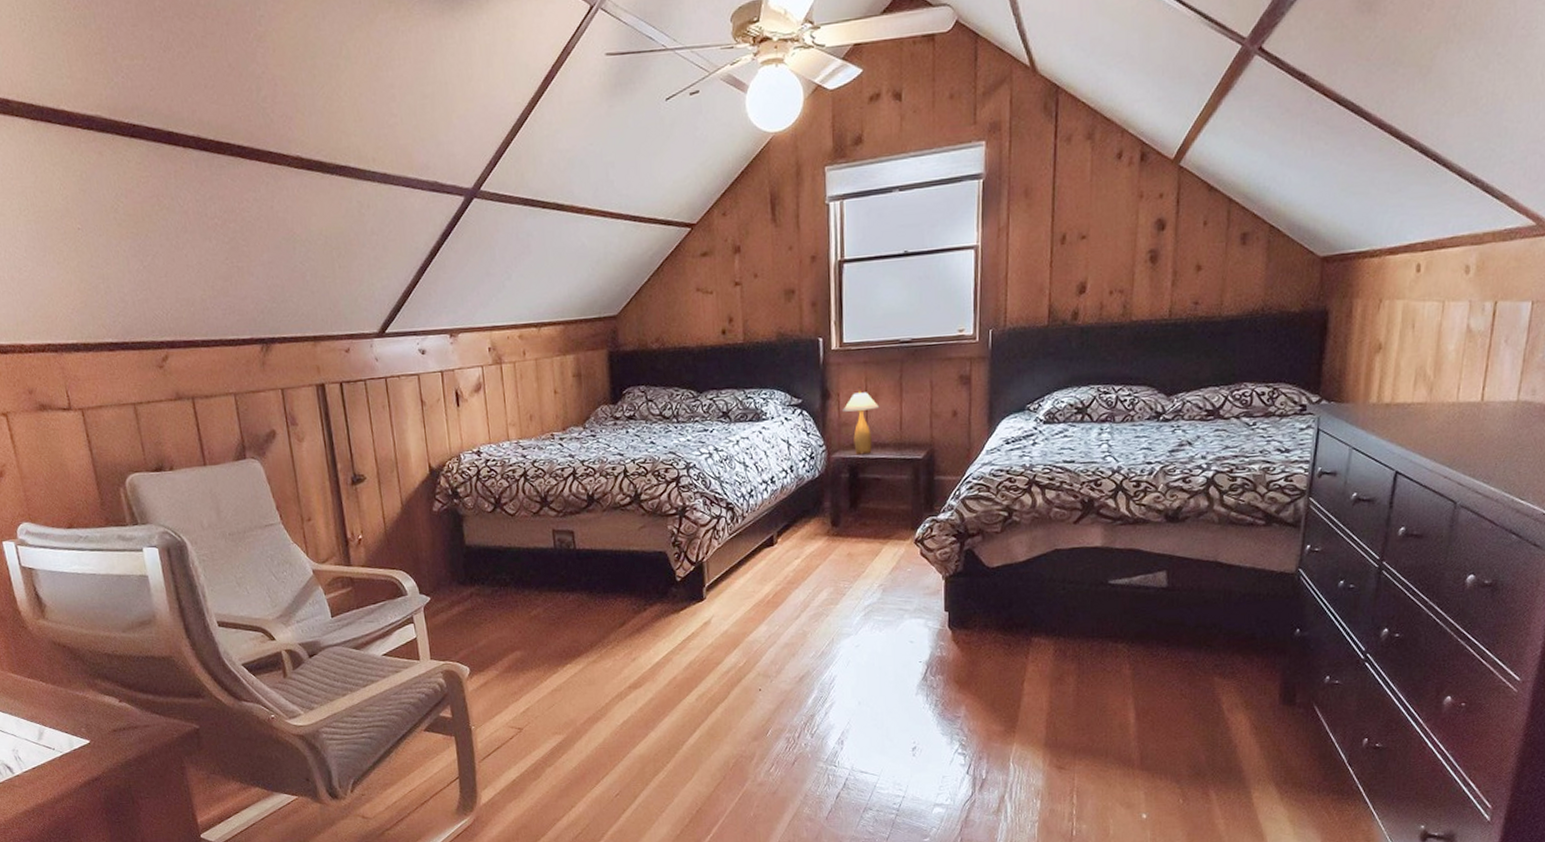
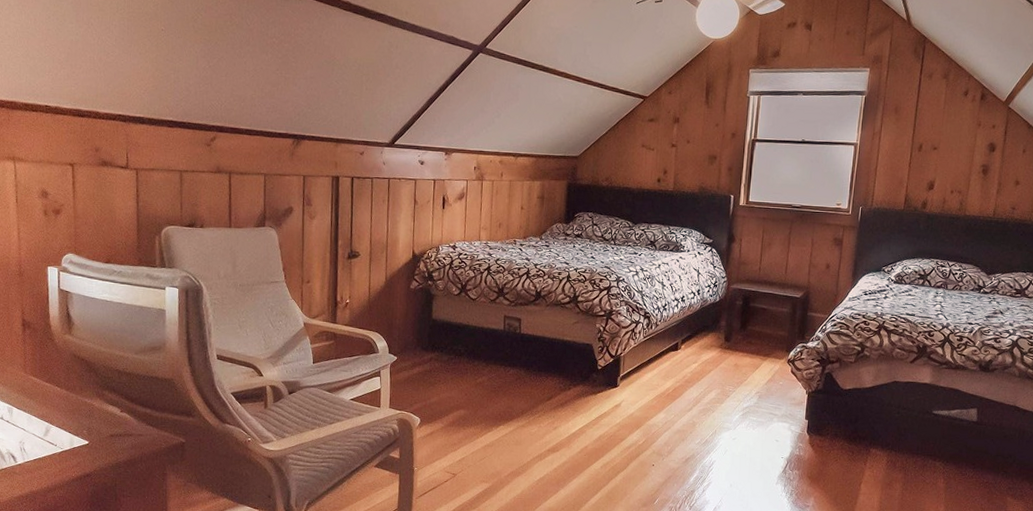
table lamp: present [843,388,880,456] -> none [743,237,772,290]

